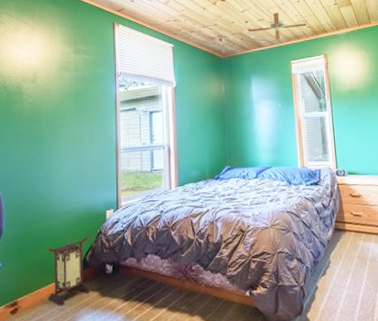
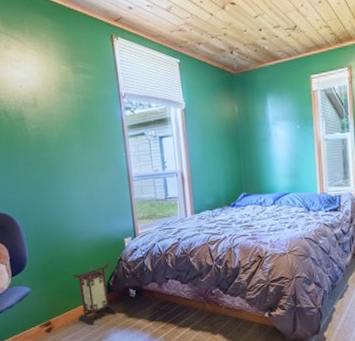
ceiling fan: present [248,13,307,40] -> none [262,17,329,51]

